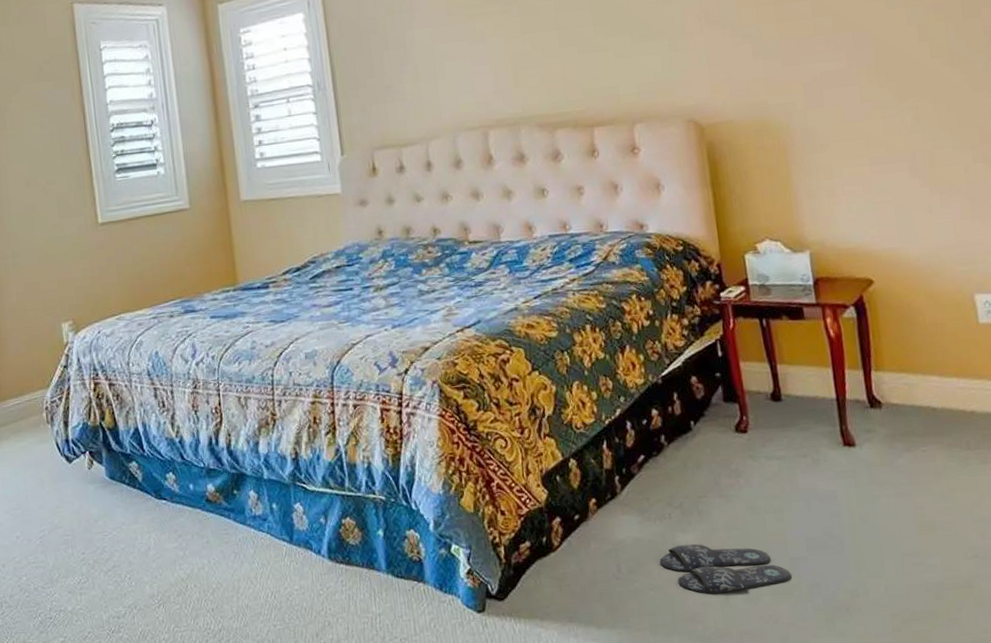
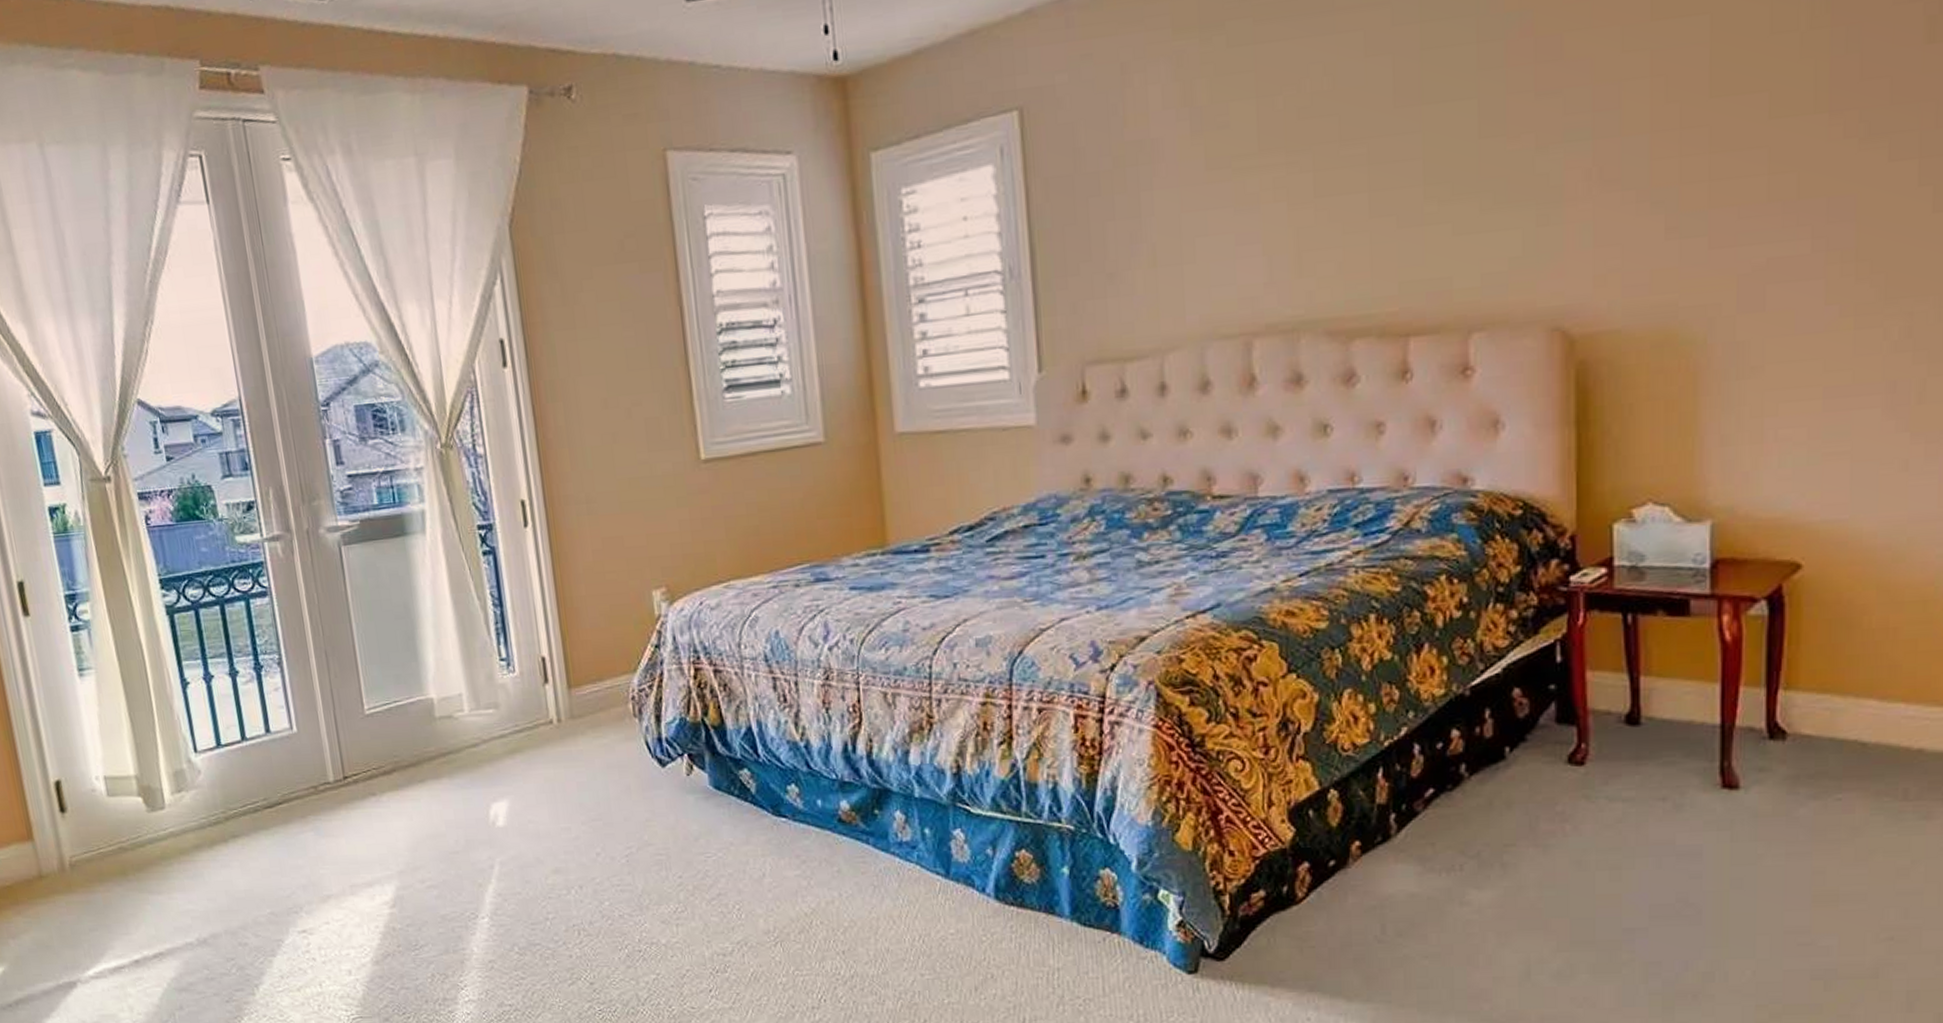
slippers: present [659,544,792,594] -> none [1440,904,1622,968]

